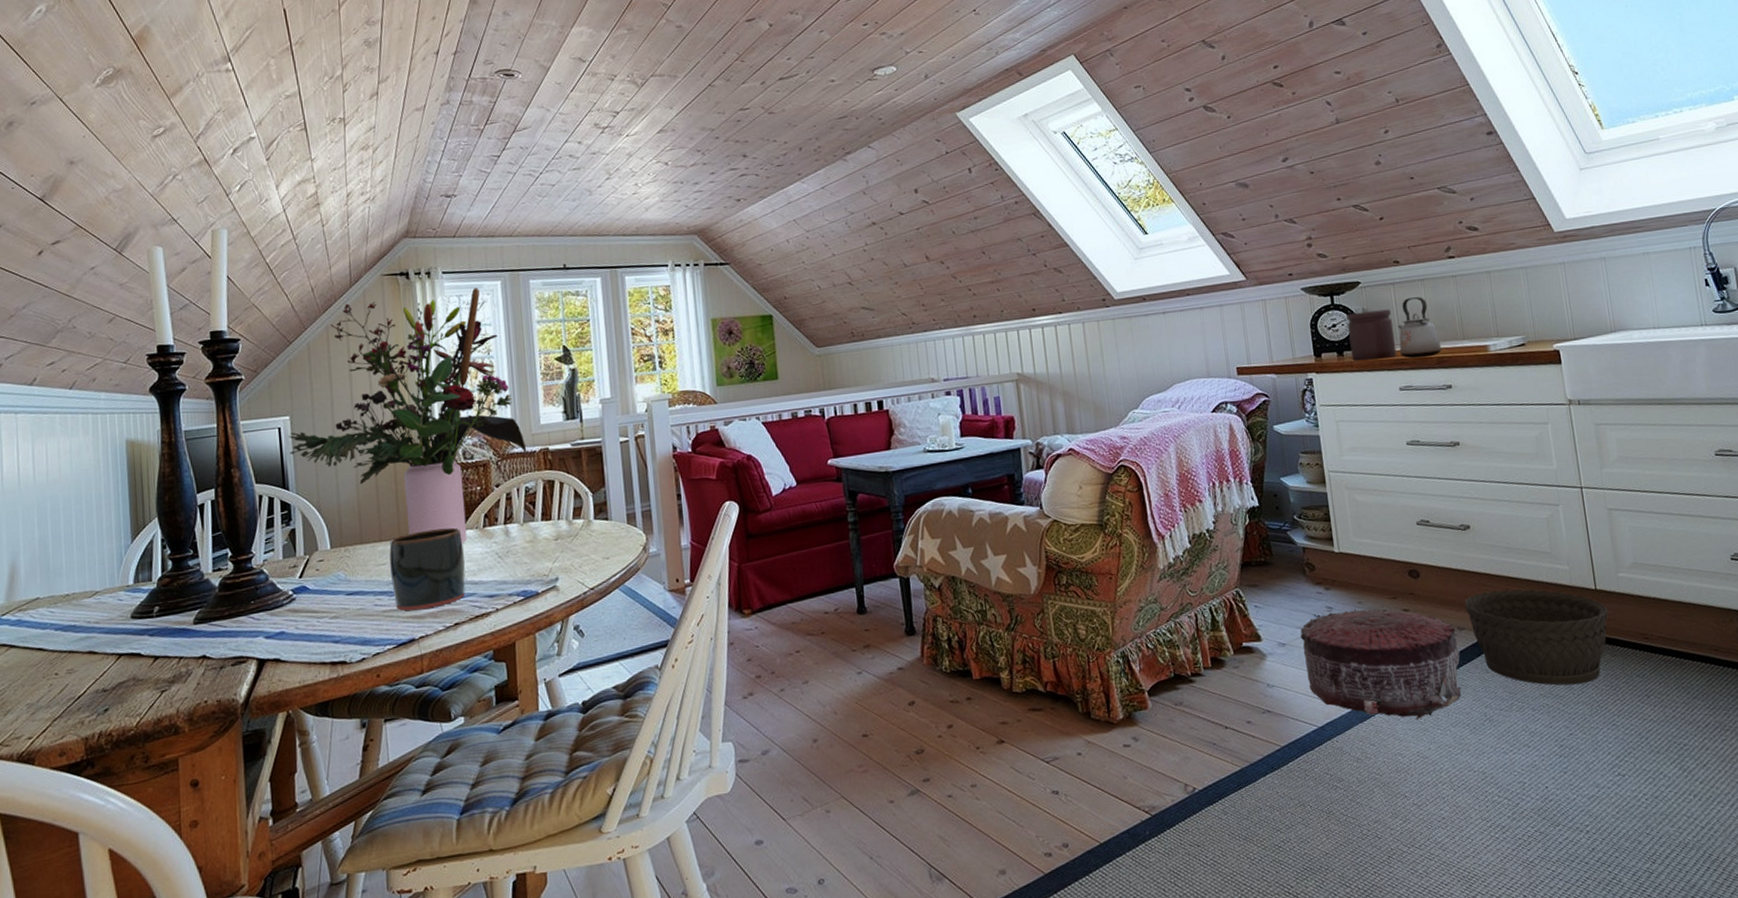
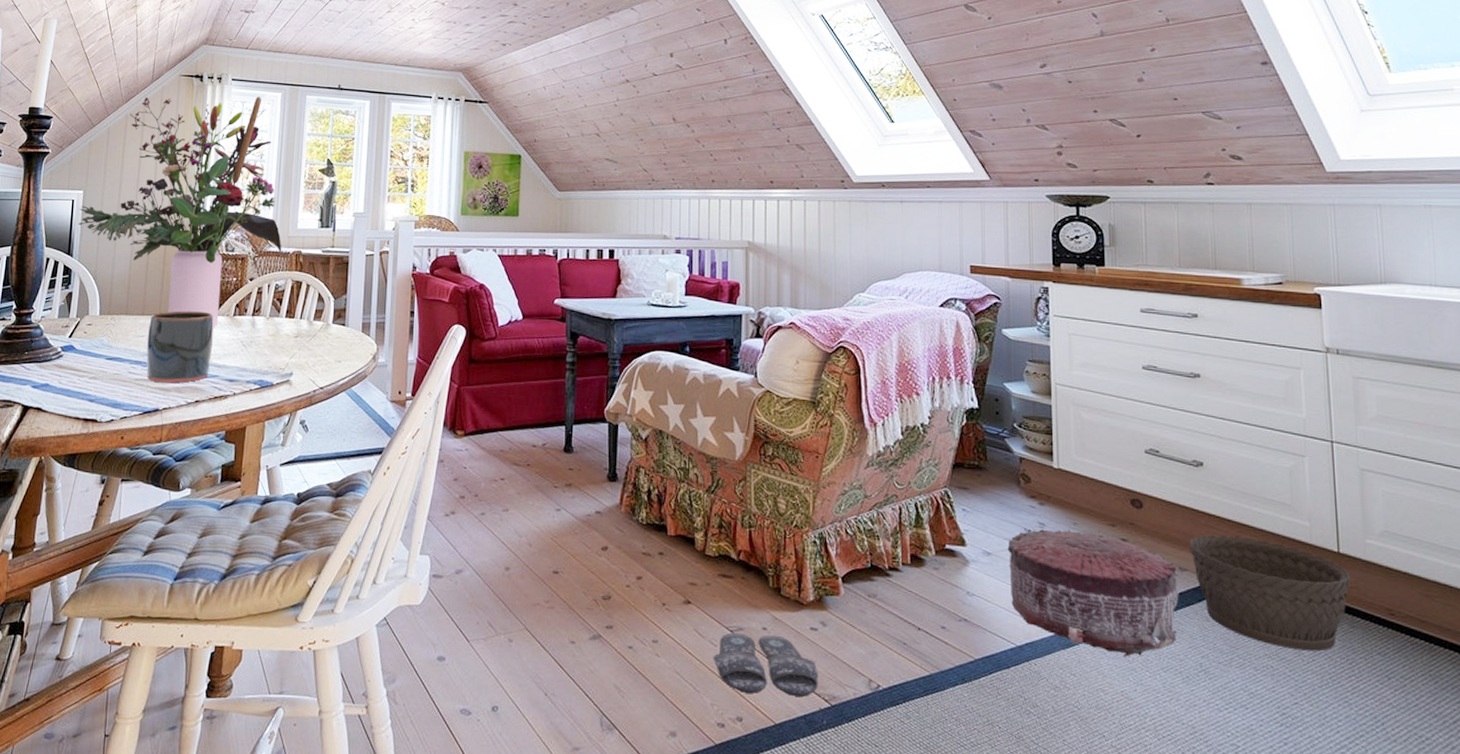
slippers: none [1032,758,1137,819] -> present [713,632,818,697]
jar: present [1345,309,1397,362] -> none [1090,227,1141,279]
kettle: present [1397,297,1442,359] -> none [1144,219,1190,283]

